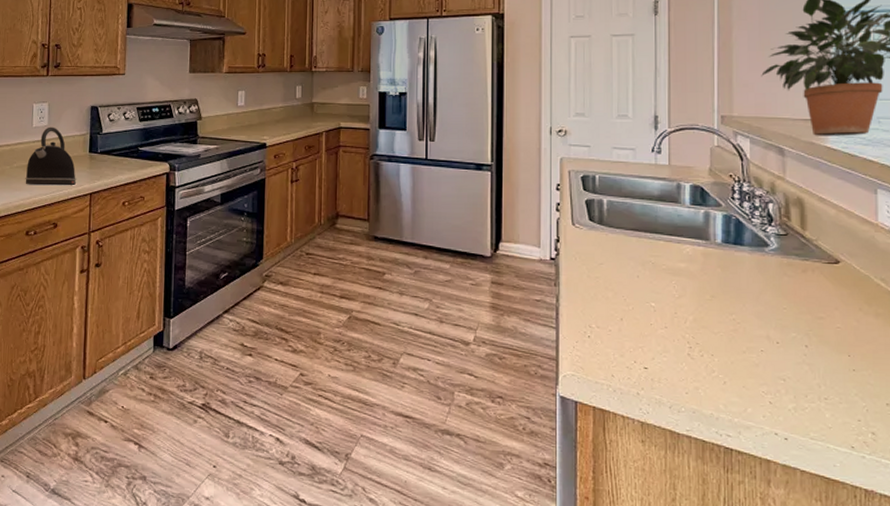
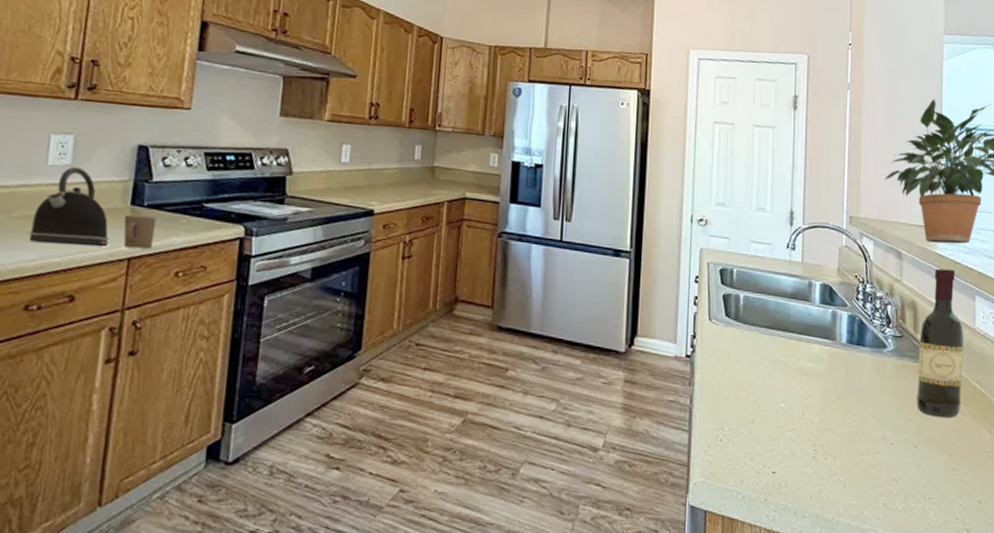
mug: none [85,160,107,185] -> present [123,215,157,249]
wine bottle: none [806,163,864,318] -> present [917,268,964,419]

